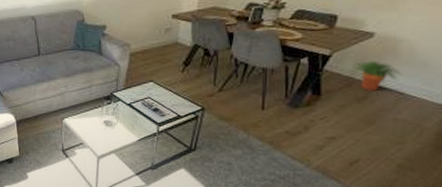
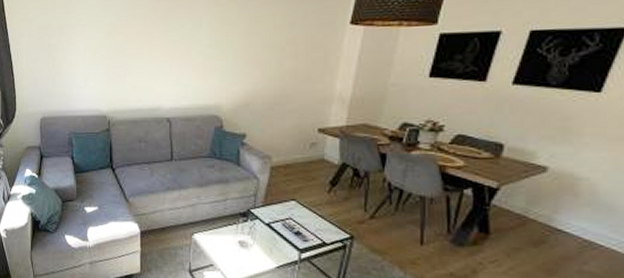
potted plant: present [353,60,402,91] -> none [525,198,585,234]

